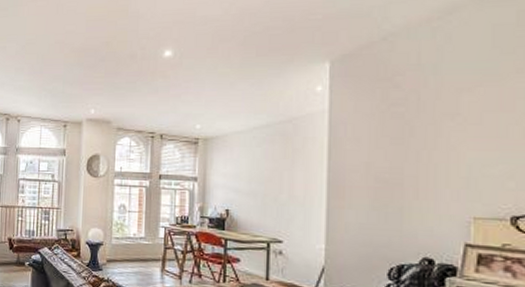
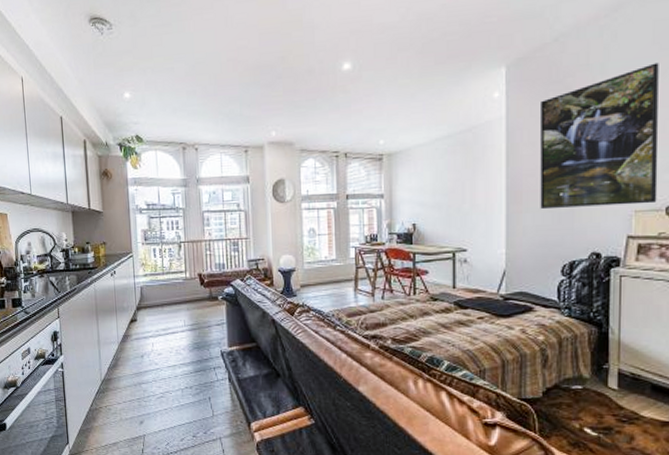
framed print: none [365,66,501,212] -> present [540,62,659,210]

